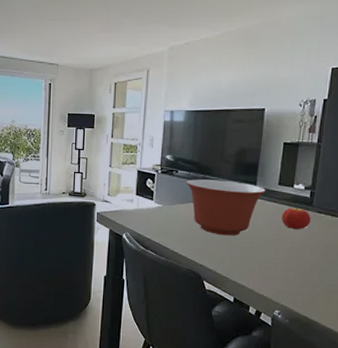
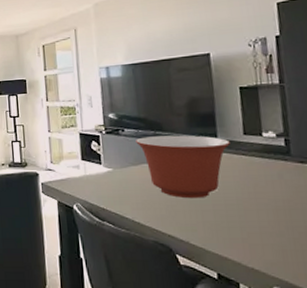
fruit: present [281,206,311,230] -> none [255,157,293,185]

